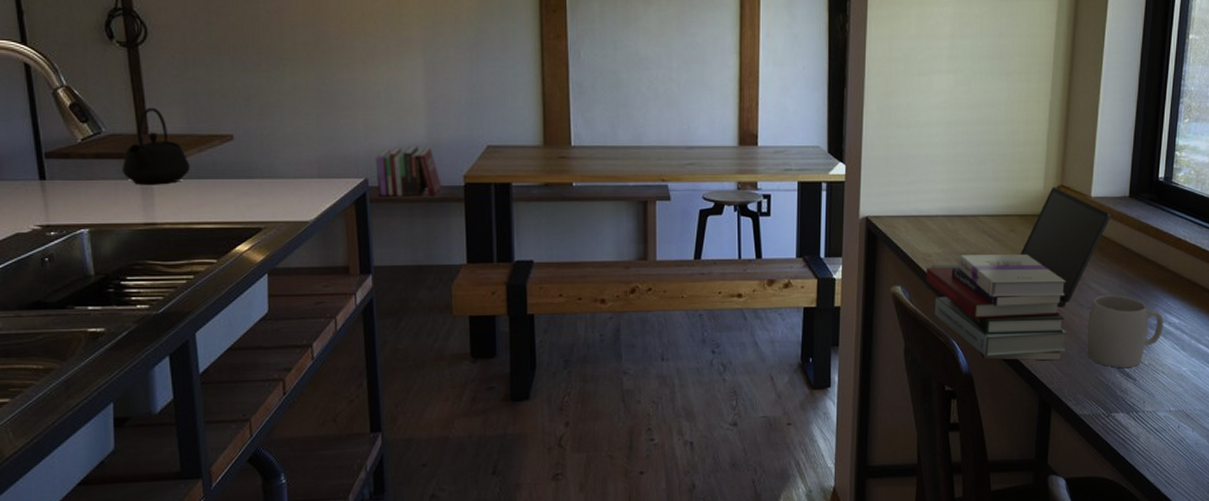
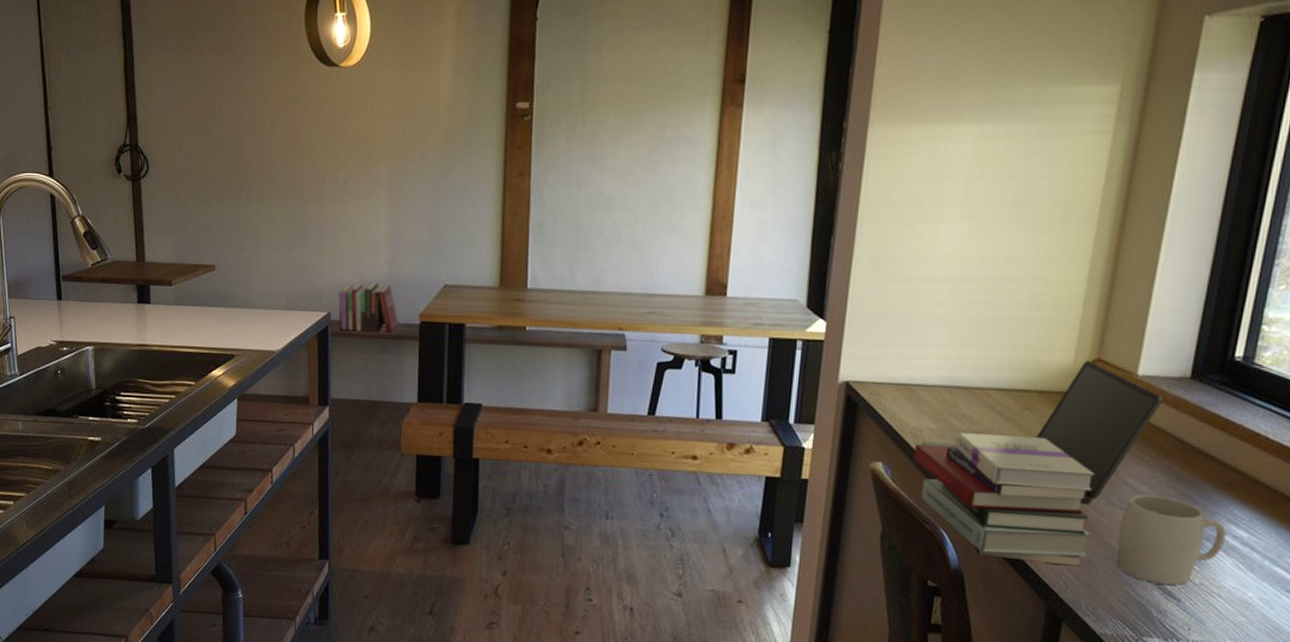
kettle: present [122,107,190,185] -> none [122,237,178,310]

